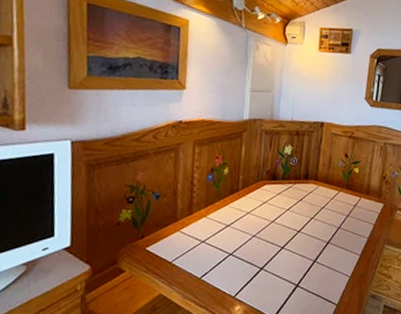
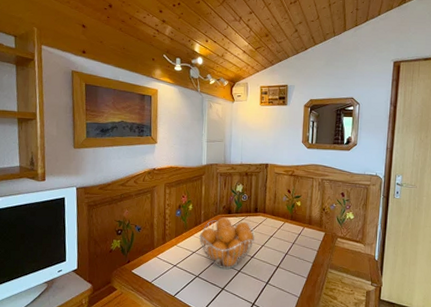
fruit basket: none [235,184,304,246] -> present [199,217,255,270]

